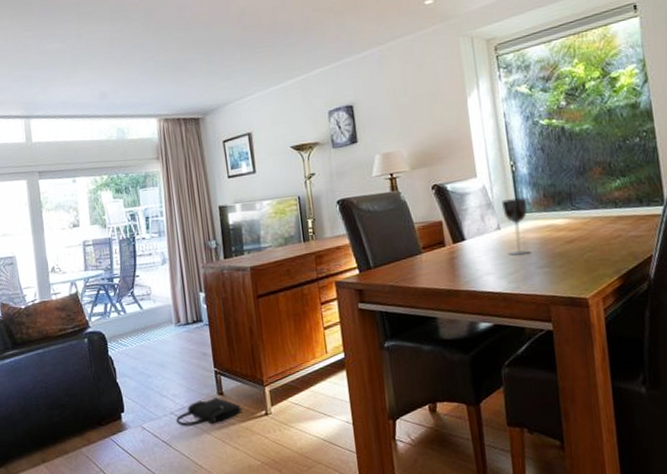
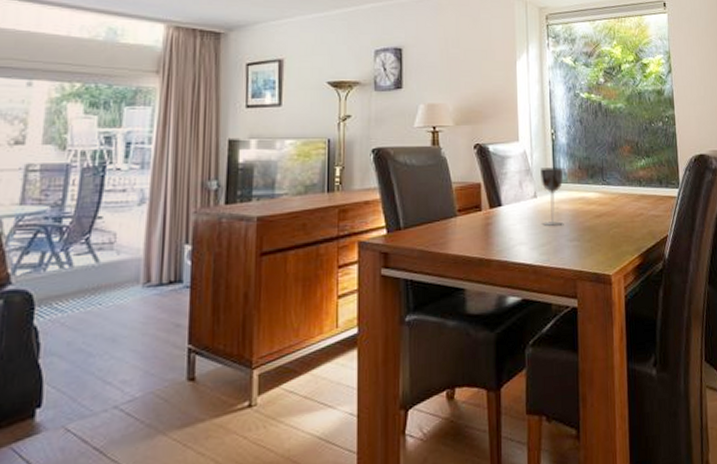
handbag: present [176,397,244,427] -> none [120,384,220,427]

